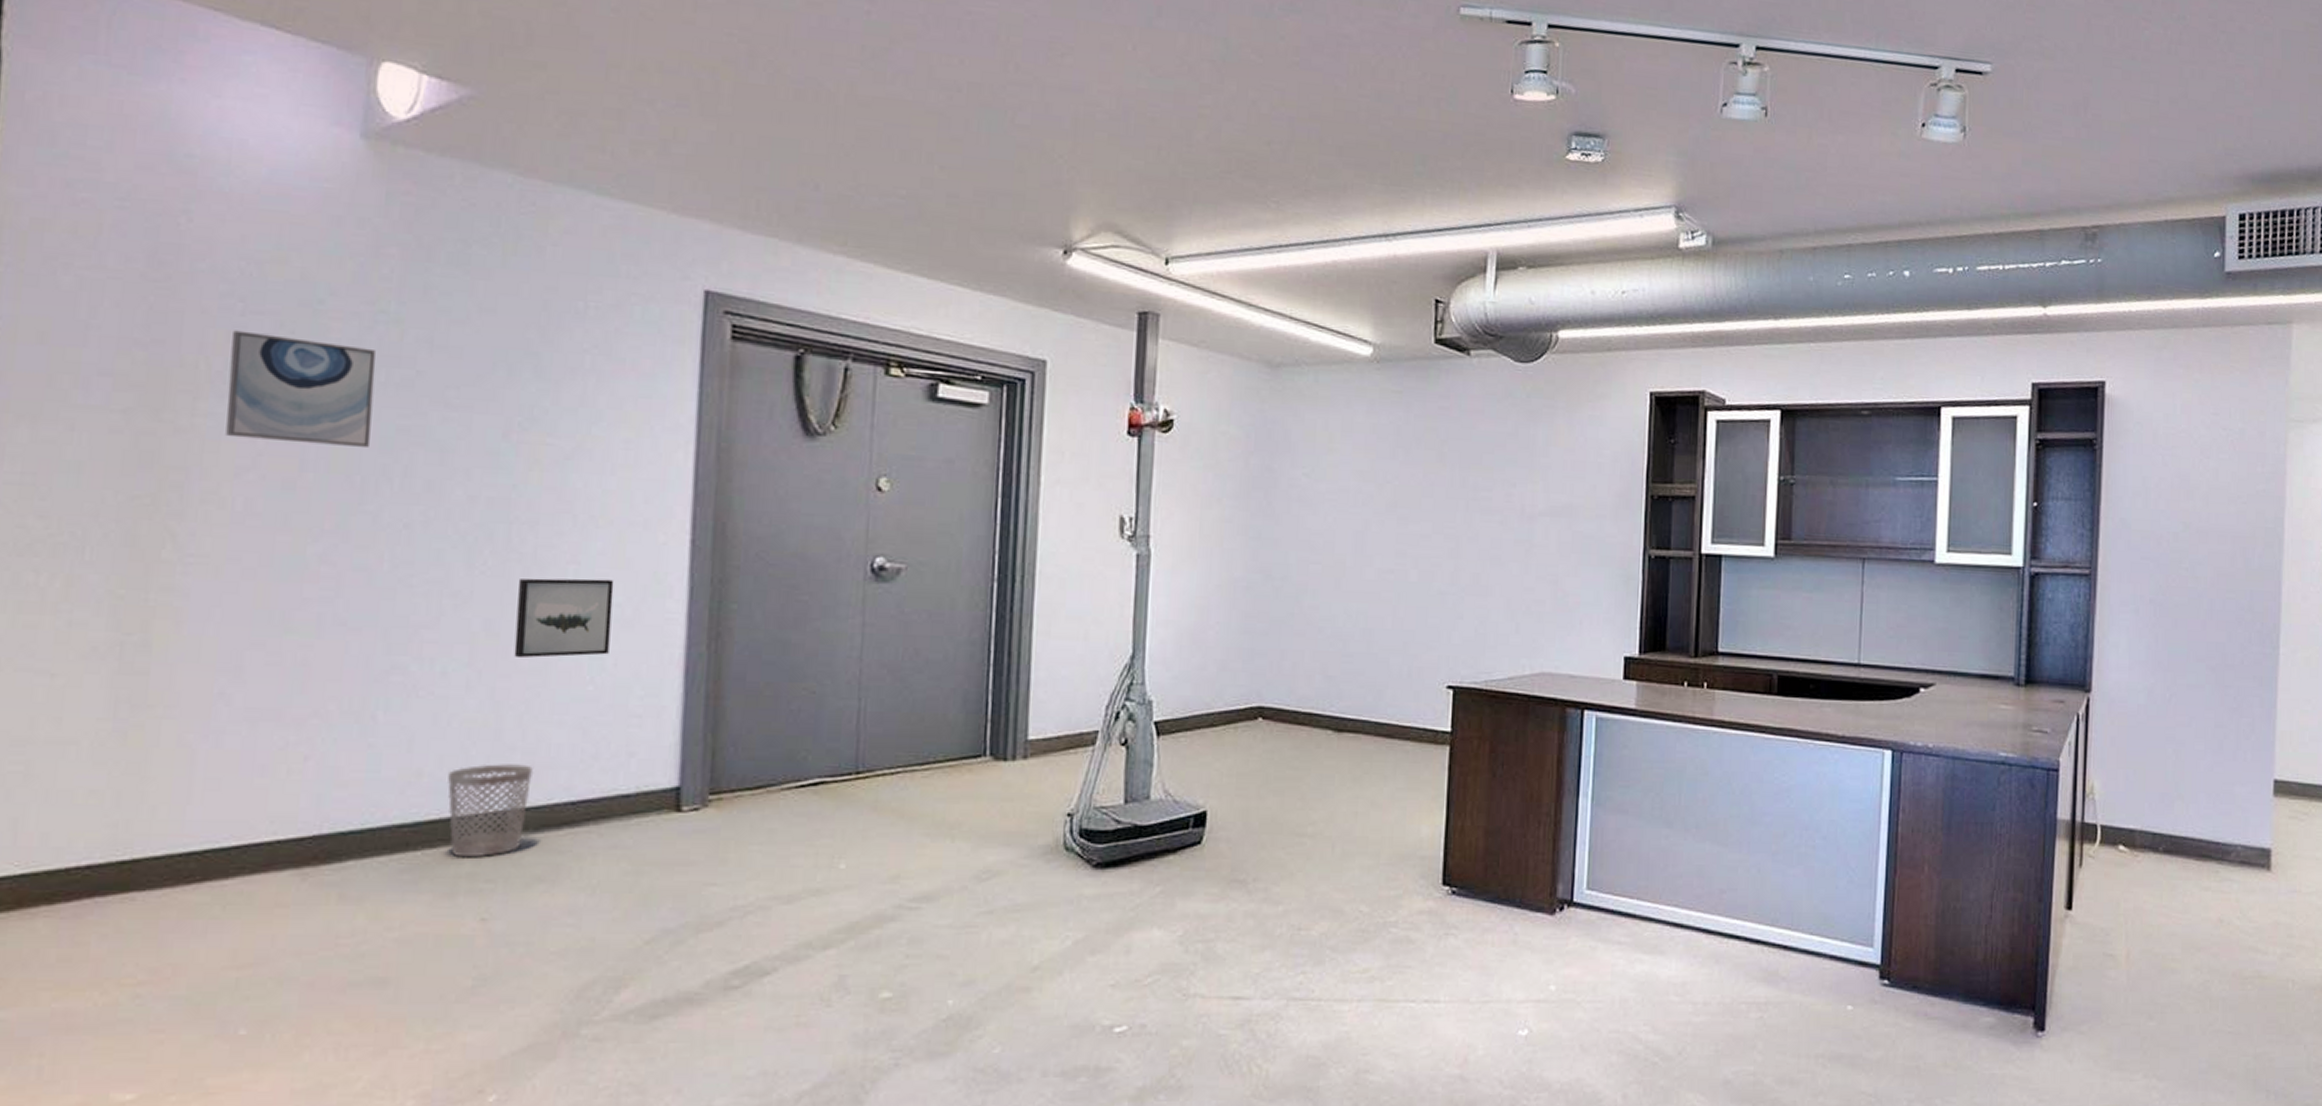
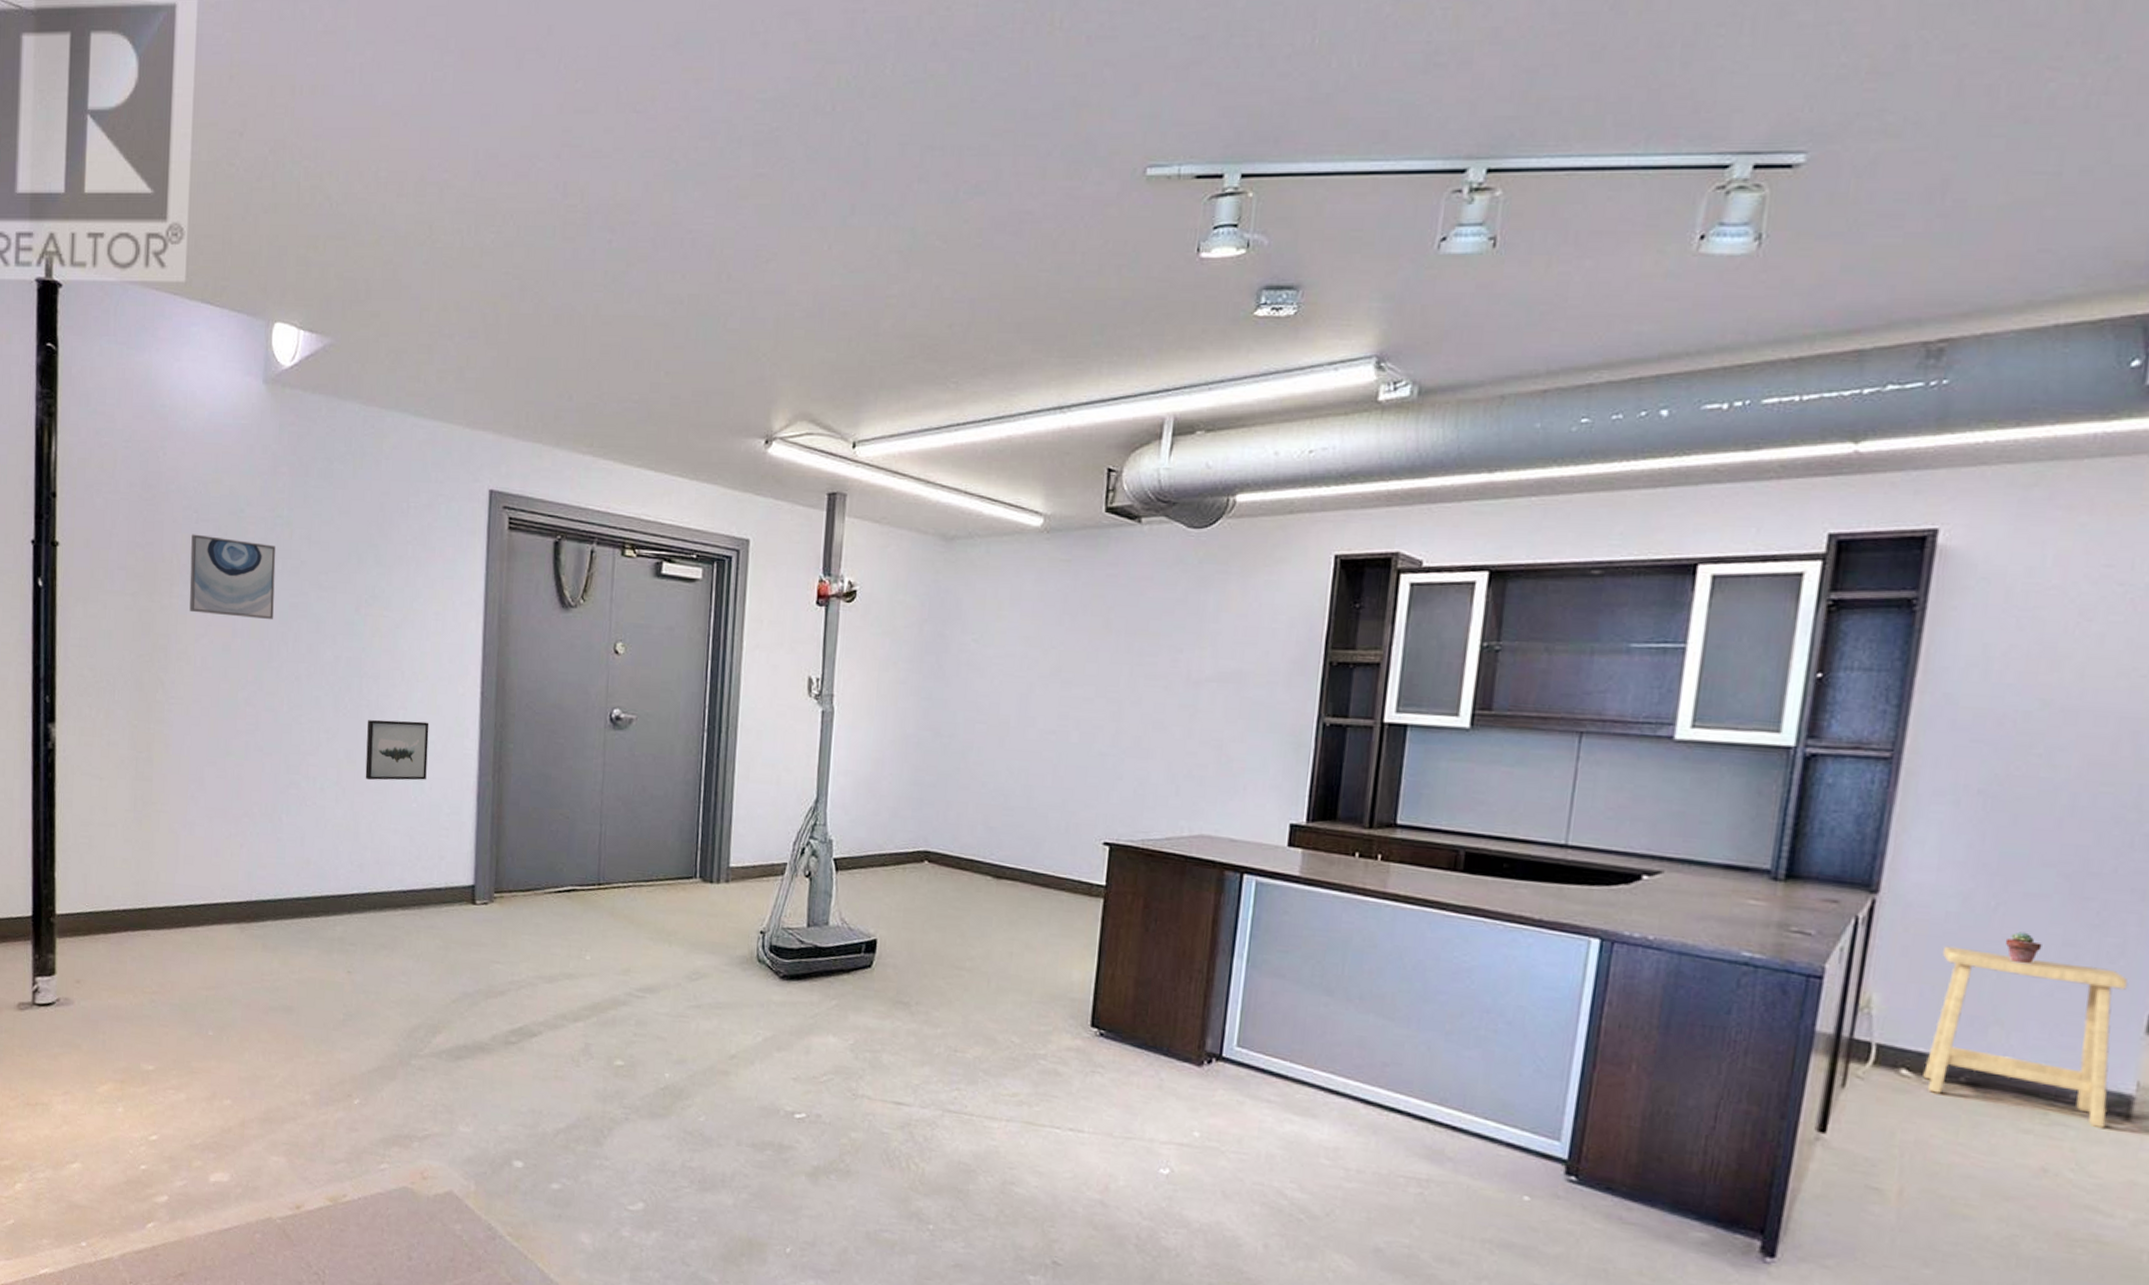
wastebasket: present [447,764,534,857] -> none [325,858,379,926]
stool: none [2134,734,2259,880] -> present [1923,946,2129,1129]
potted succulent: none [2178,718,2202,745] -> present [2005,932,2042,965]

